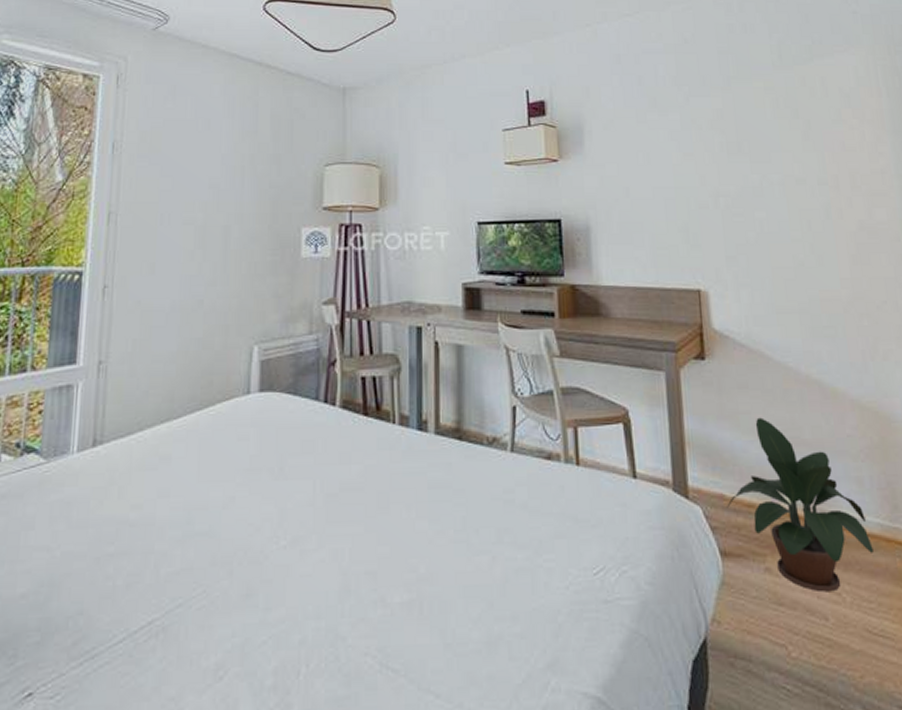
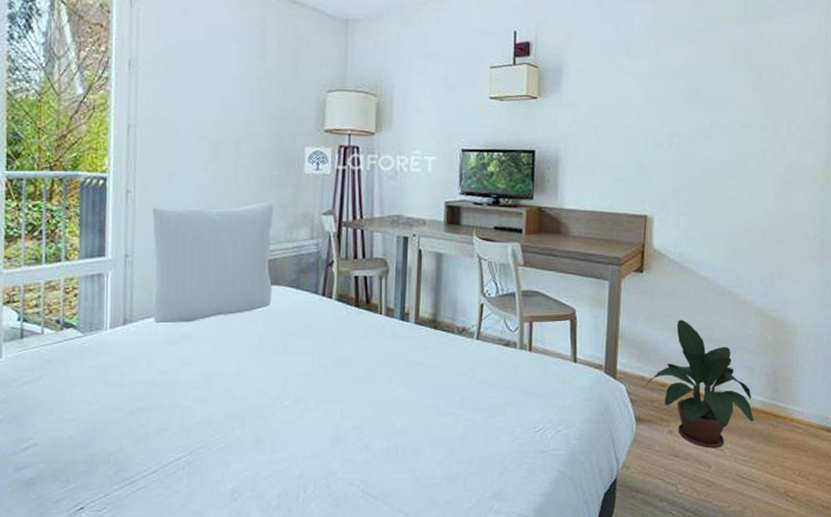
pillow: none [126,292,266,444] -> present [152,202,273,324]

